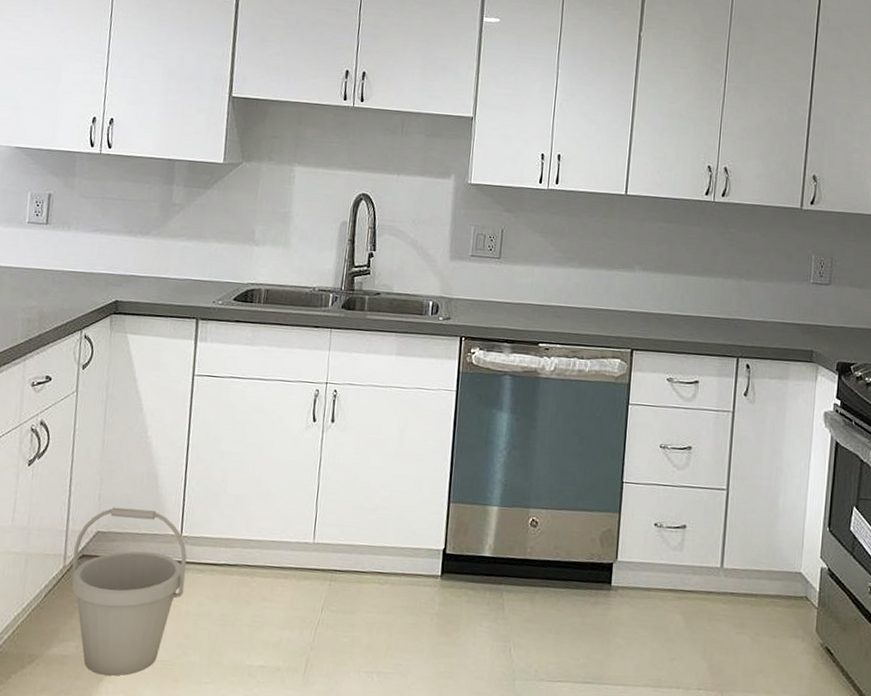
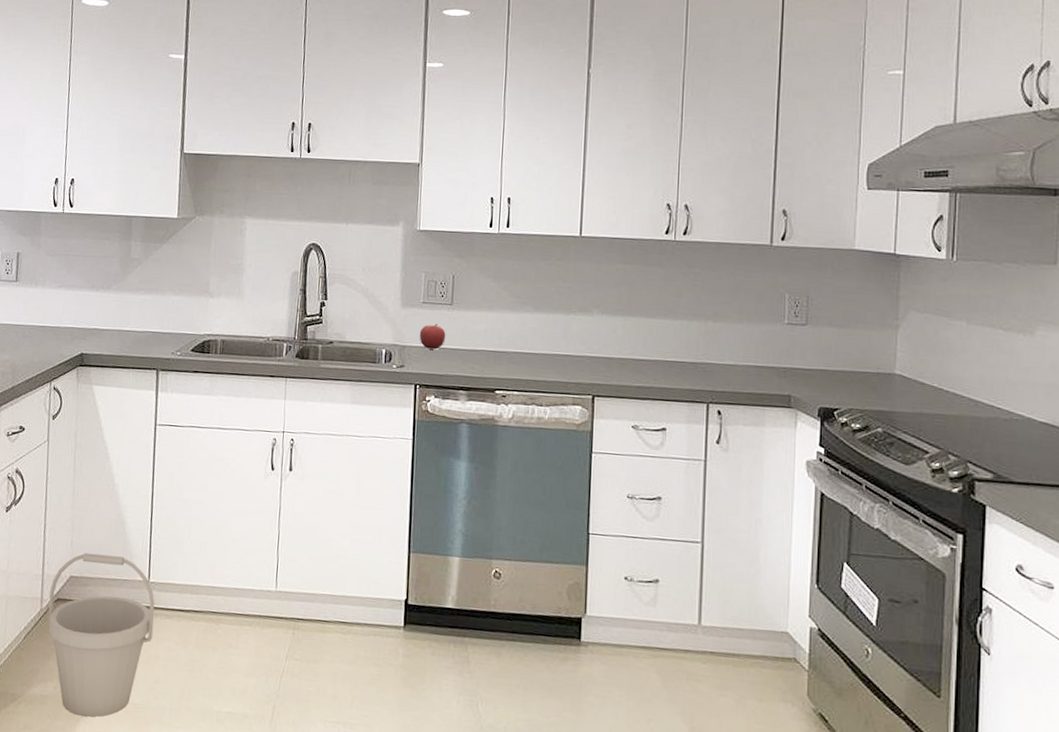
fruit: none [466,276,493,303] -> present [419,323,446,350]

